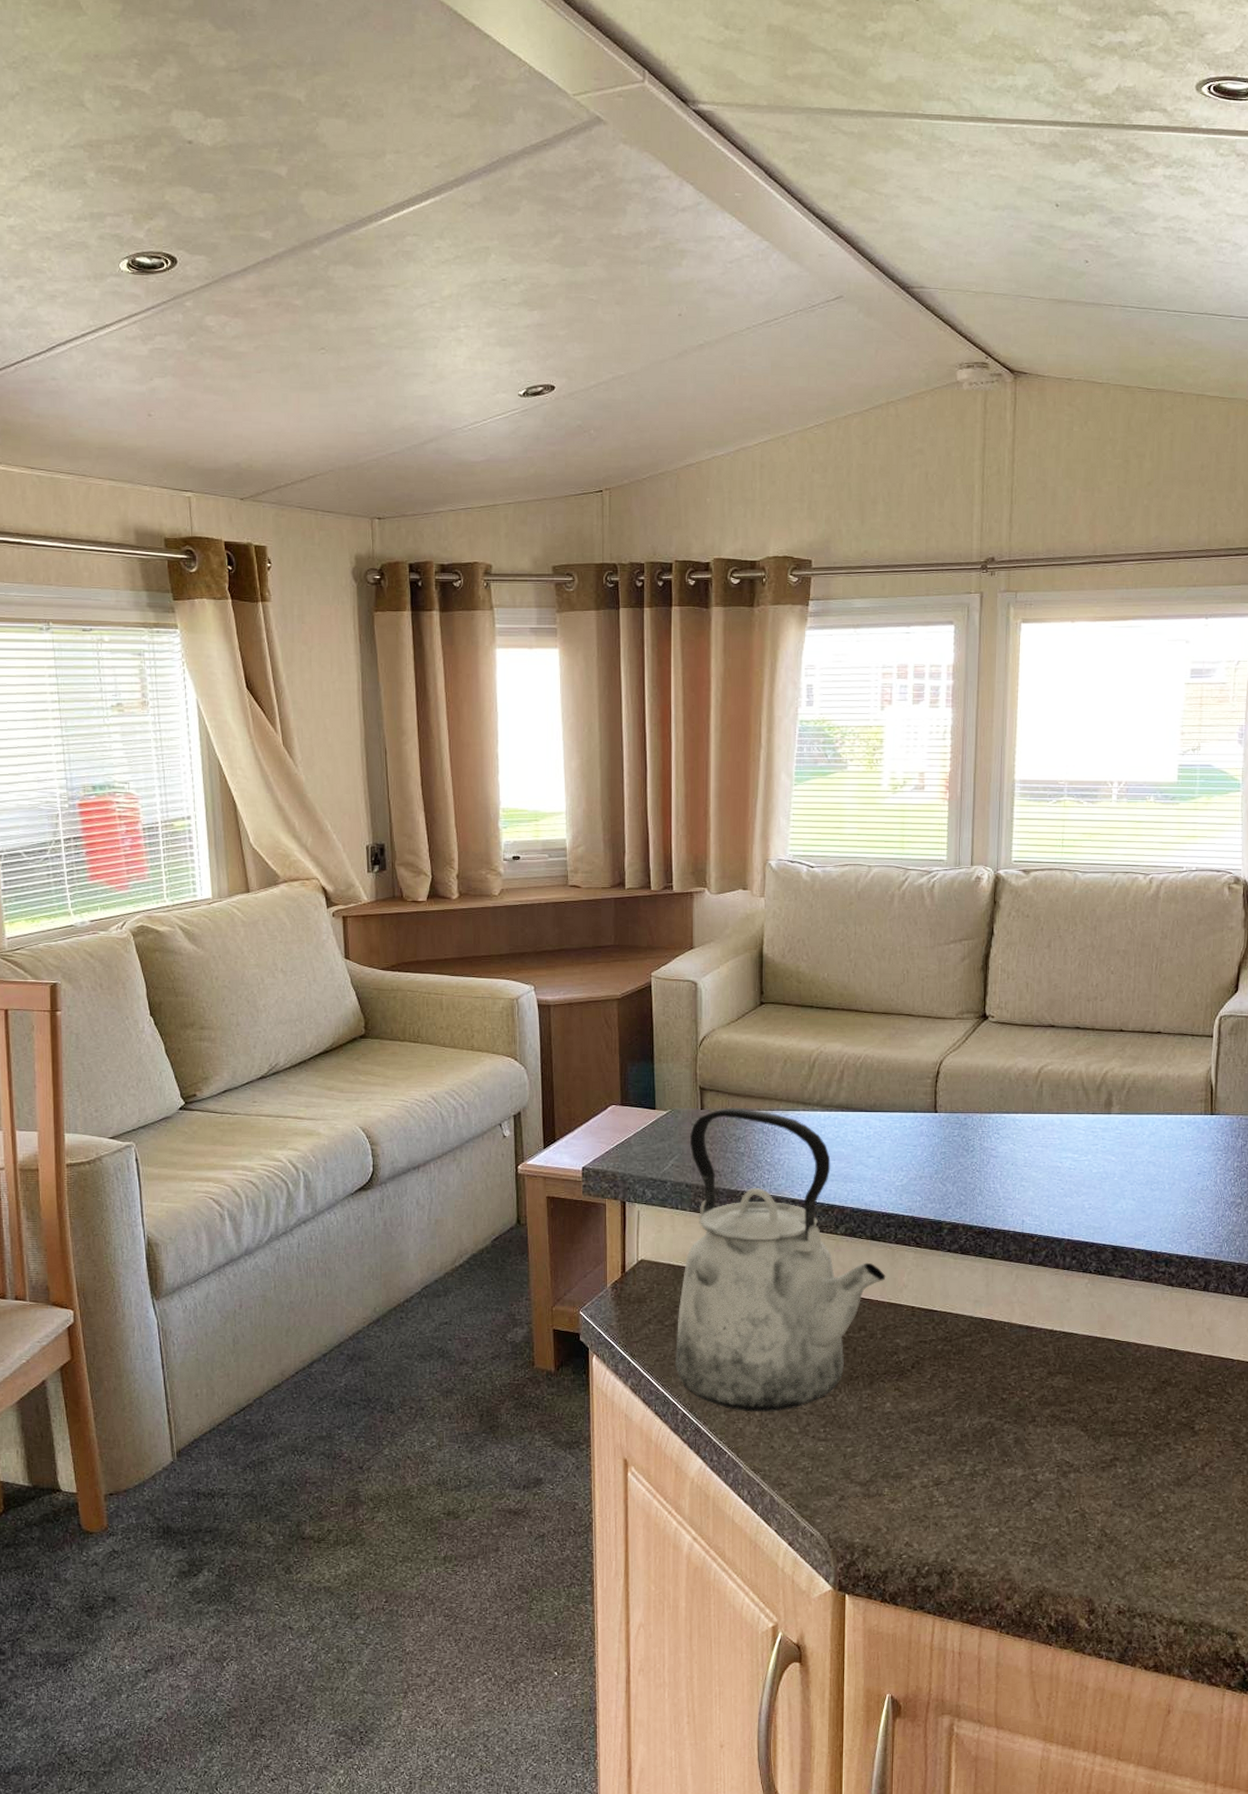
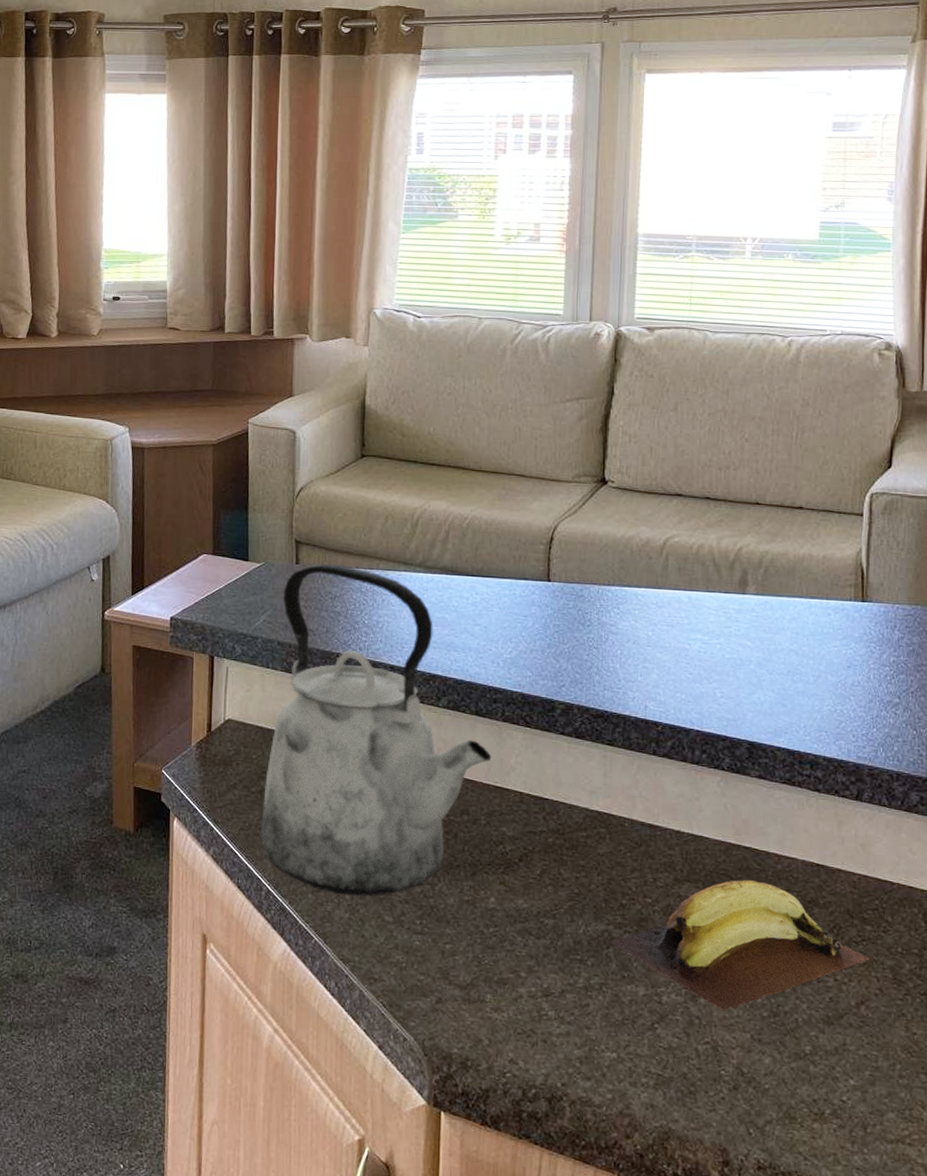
banana: none [993,1367,1213,1483] -> present [610,879,870,1011]

